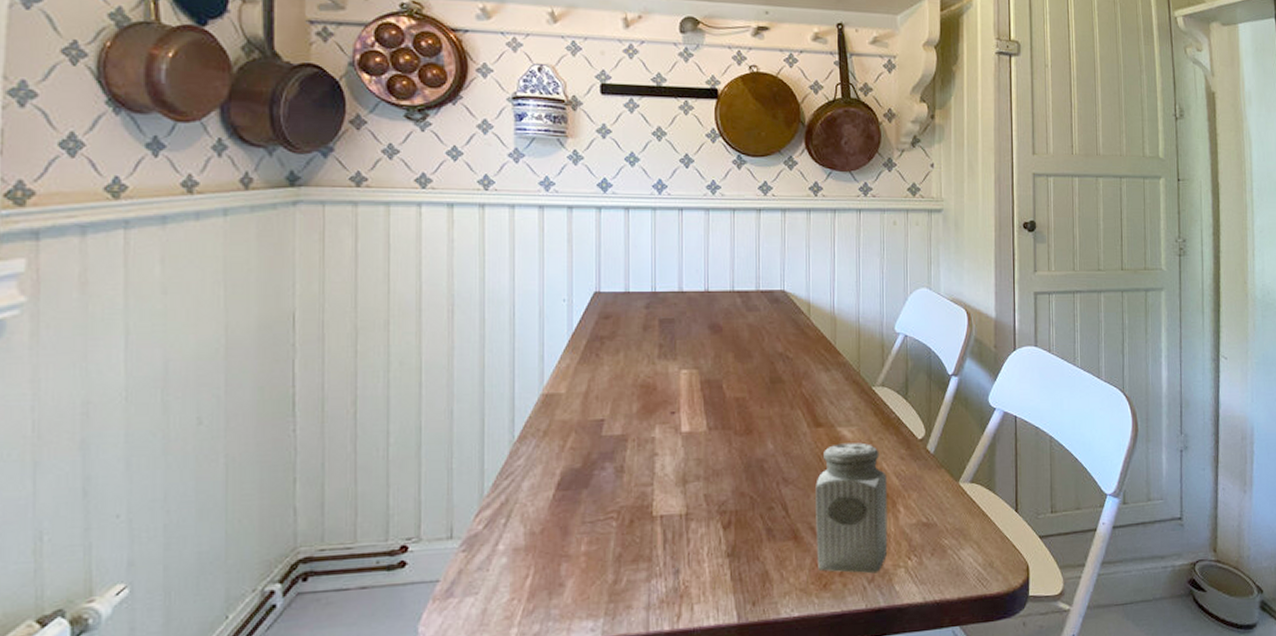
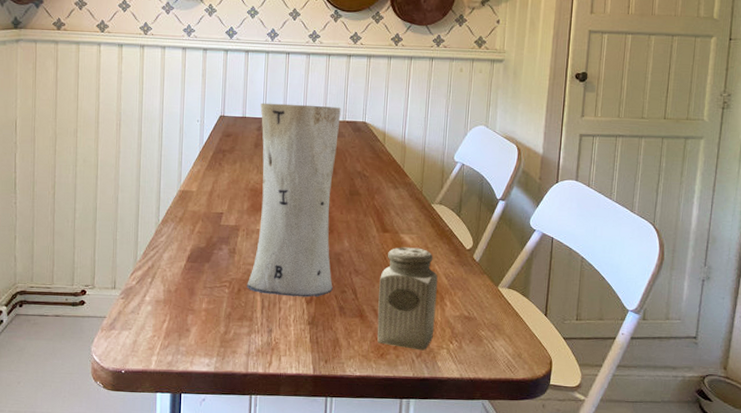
vase: none [642,272,757,523] -> present [247,103,341,297]

